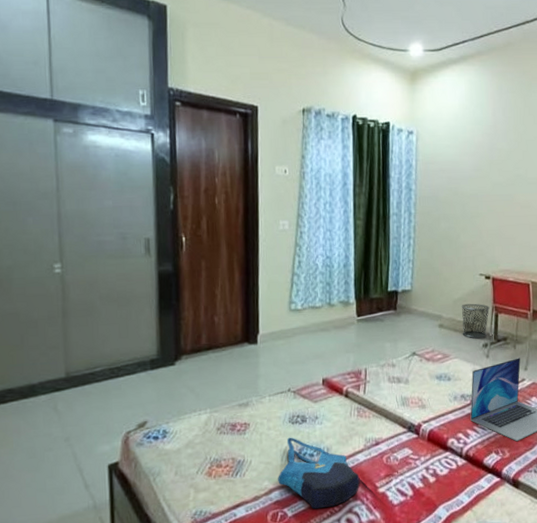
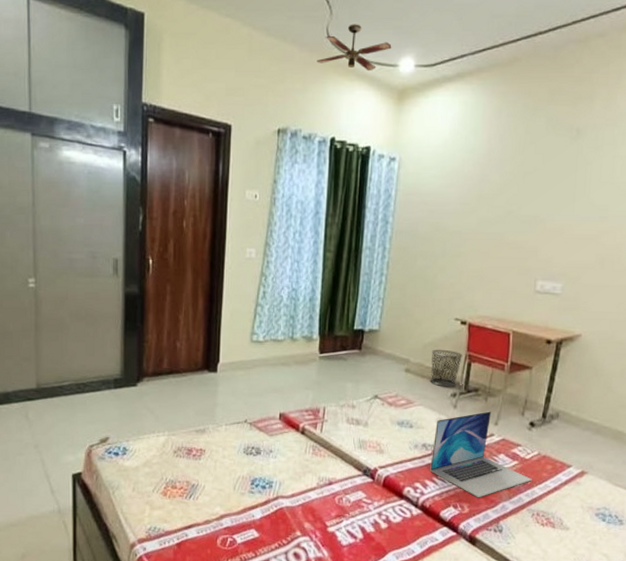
tote bag: present [278,437,360,509] -> none [229,467,310,540]
ceiling fan: none [334,14,402,56] -> present [317,24,392,71]

